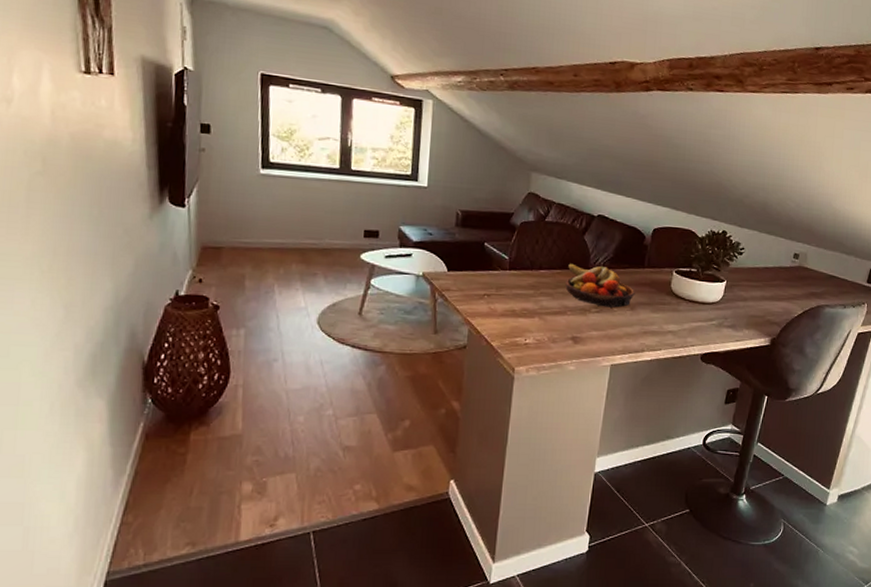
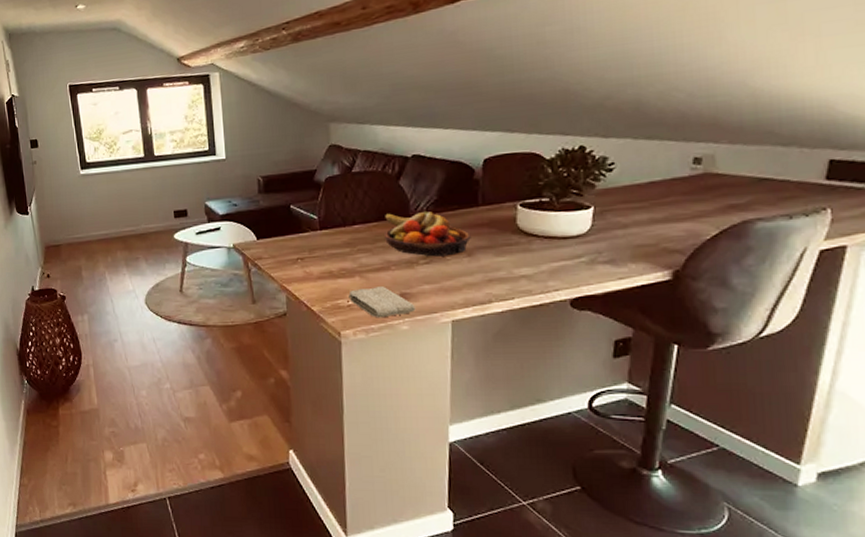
washcloth: none [526,329,583,358] -> present [348,287,416,318]

